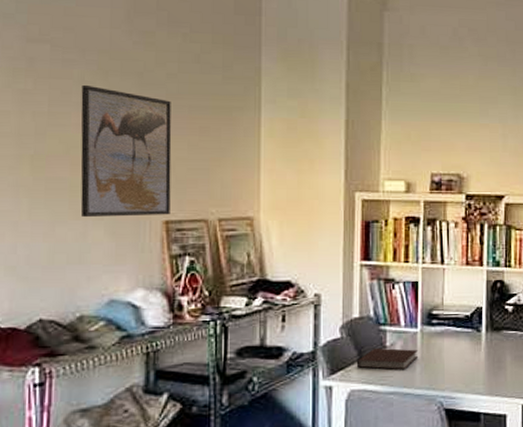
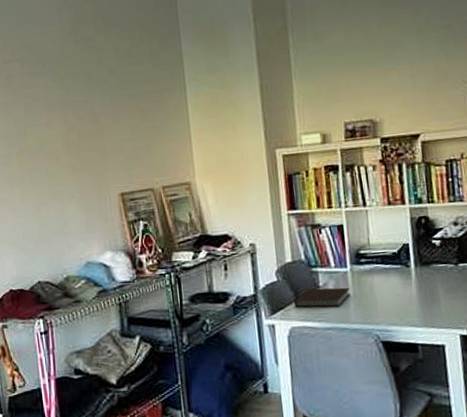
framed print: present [80,84,172,218] -> none [46,90,124,198]

